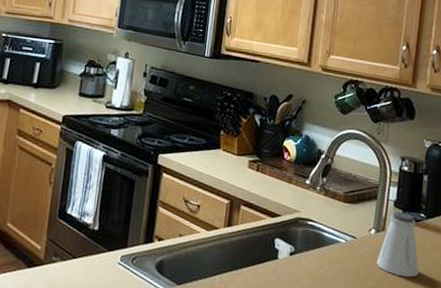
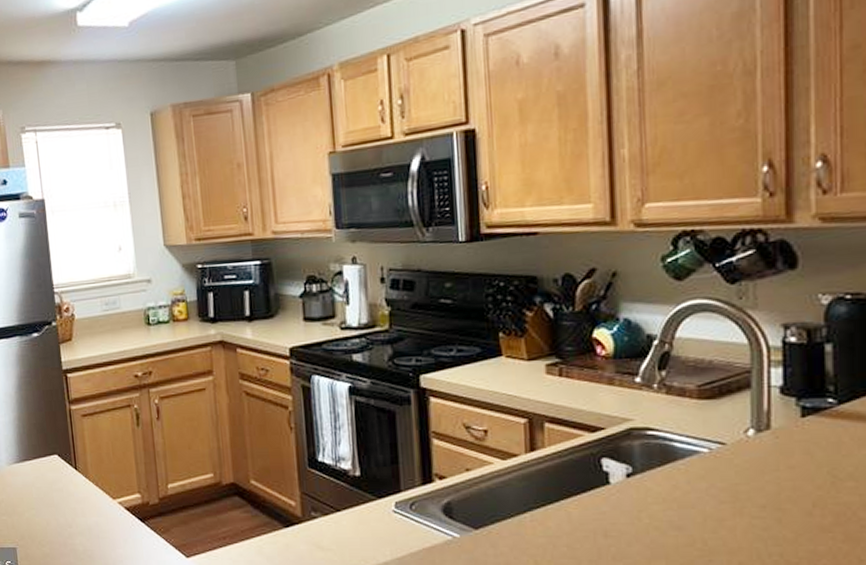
saltshaker: present [376,211,419,278] -> none [763,400,837,488]

